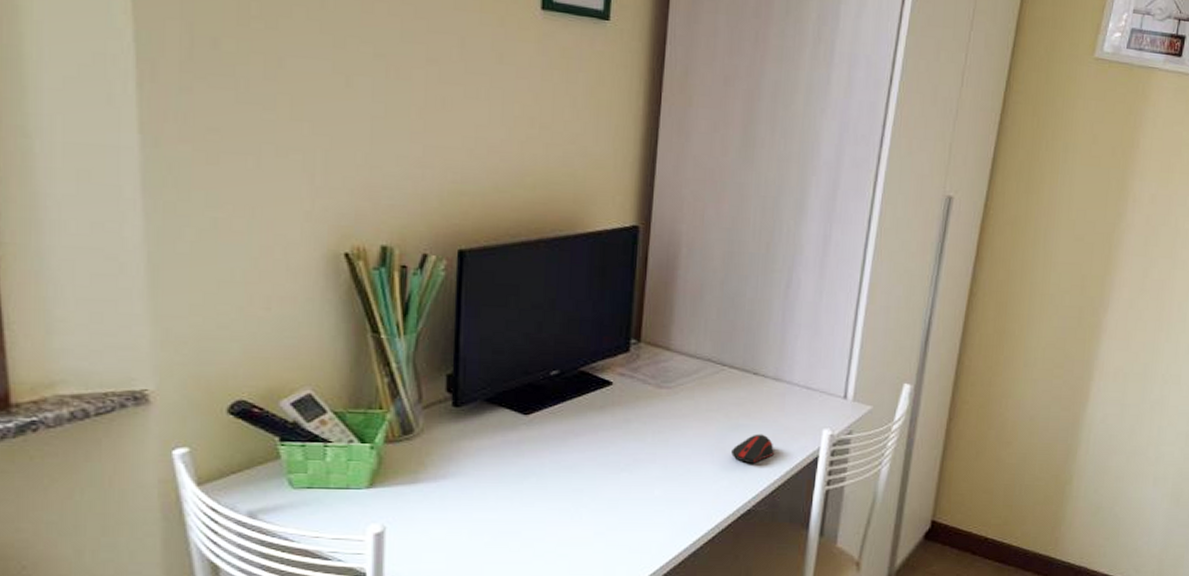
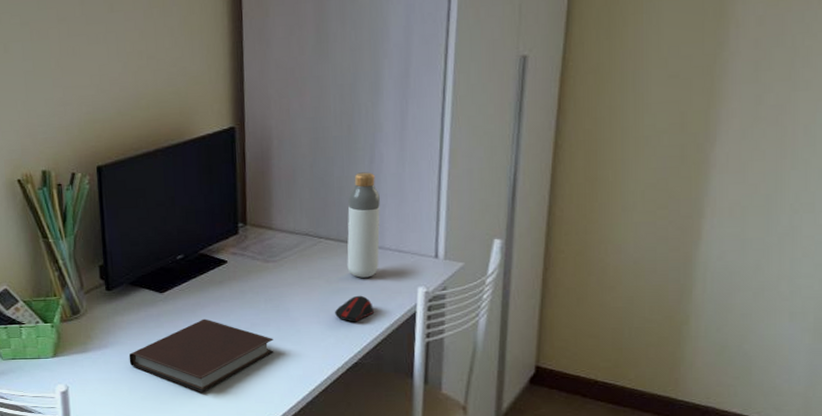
notebook: none [473,449,658,539] -> present [129,318,274,393]
bottle: none [750,296,793,415] -> present [347,172,380,278]

